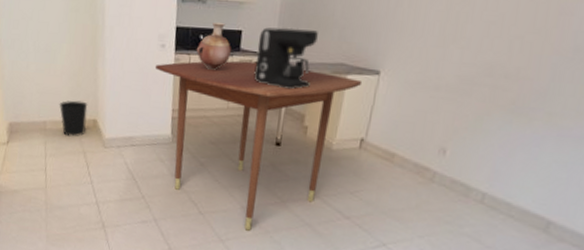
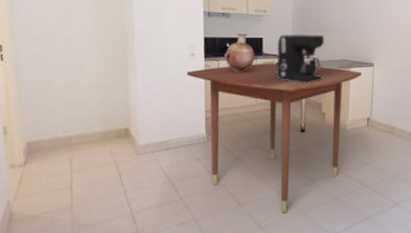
wastebasket: present [59,100,88,137] -> none [86,112,119,149]

